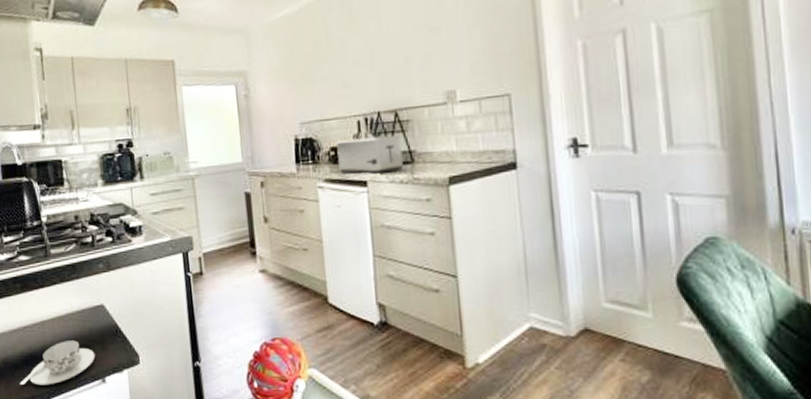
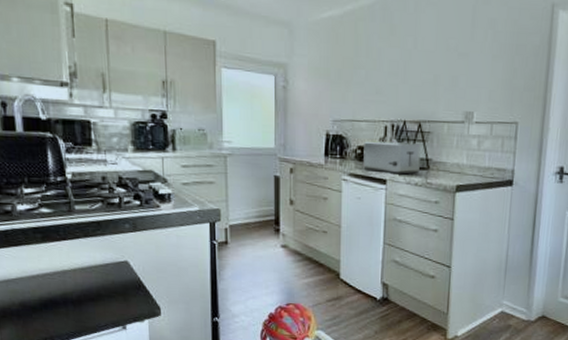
teacup: present [19,340,96,386] -> none [37,290,117,328]

